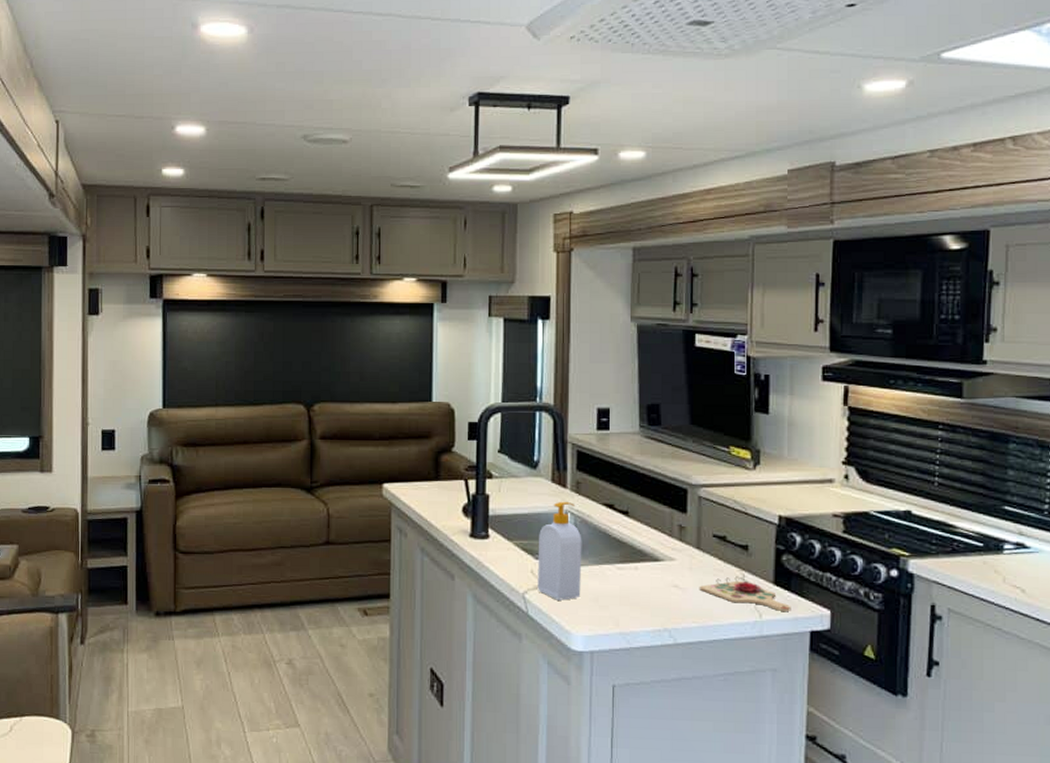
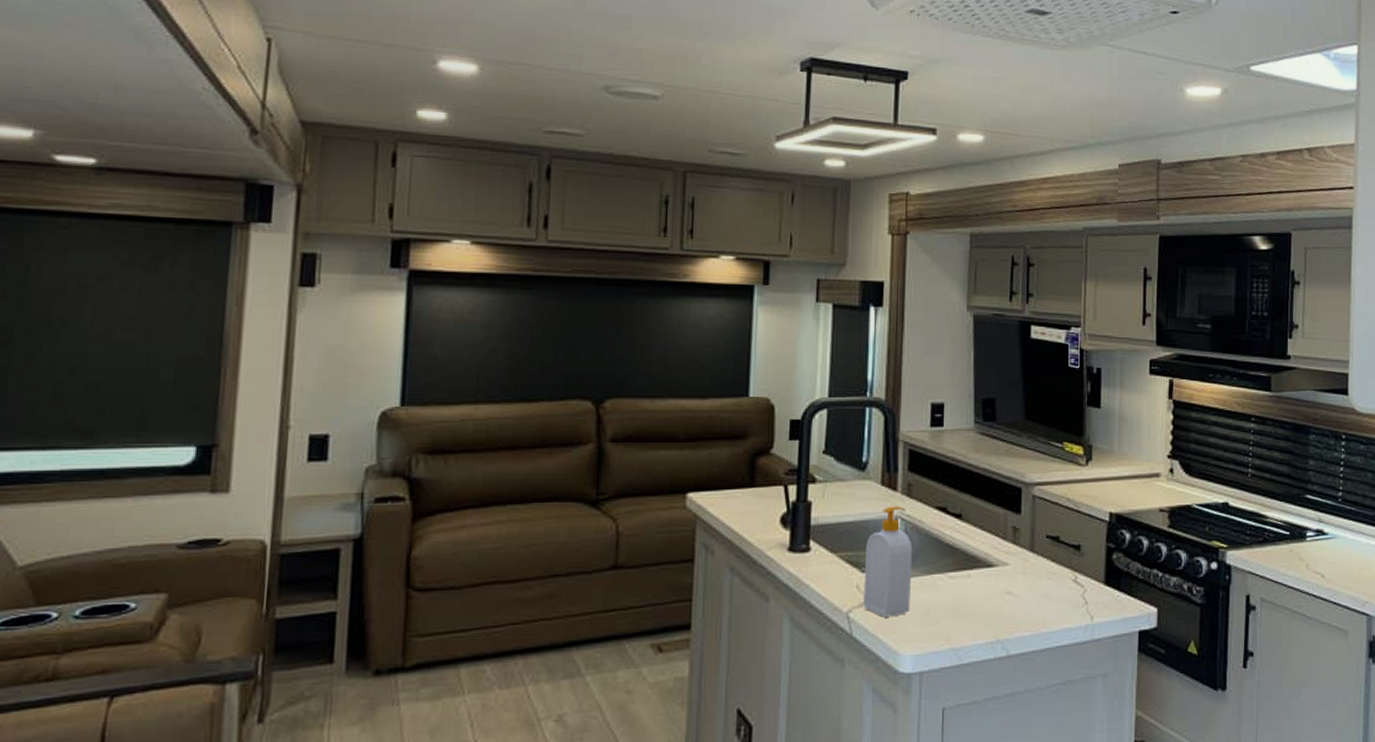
cutting board: present [699,576,791,611] -> none [1032,578,1121,612]

